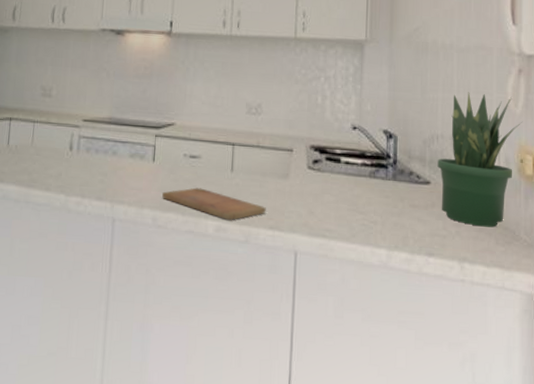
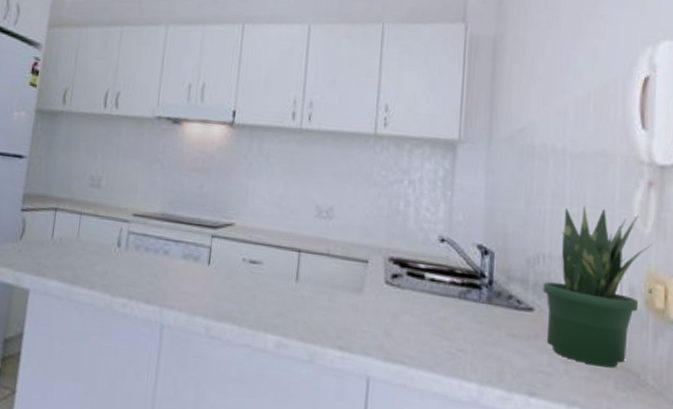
cutting board: present [162,187,266,220] -> none [217,296,335,336]

